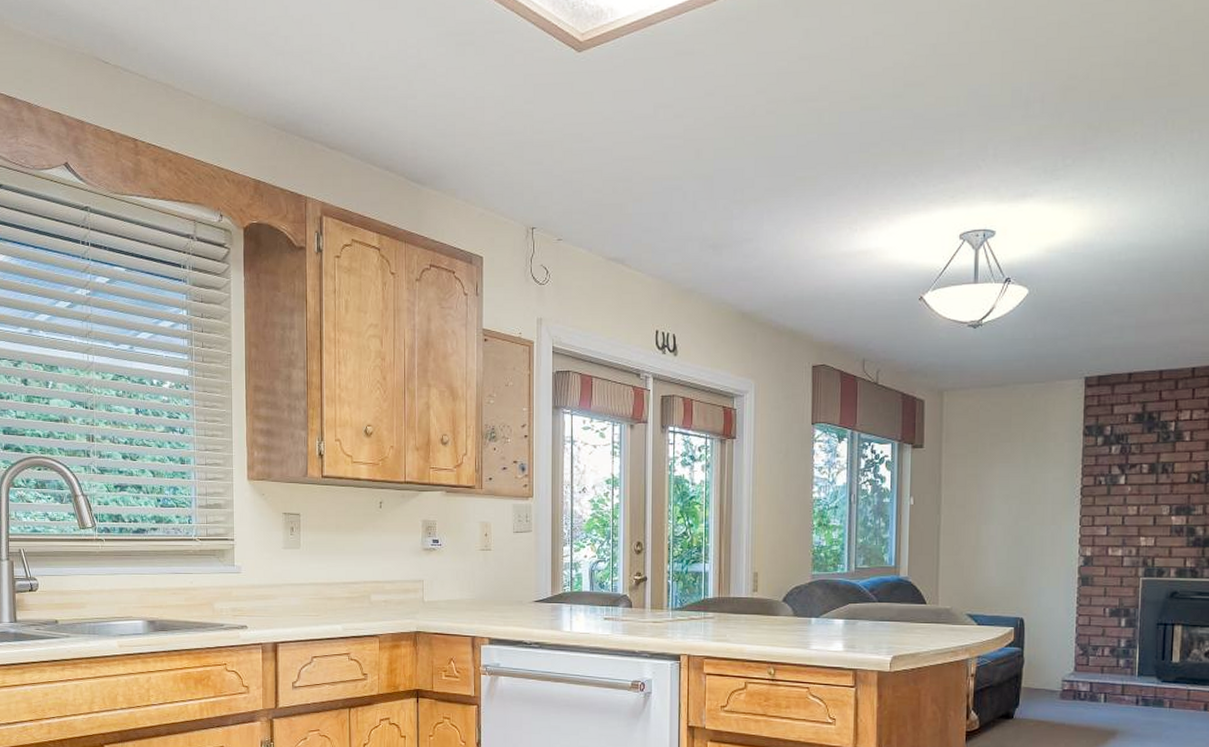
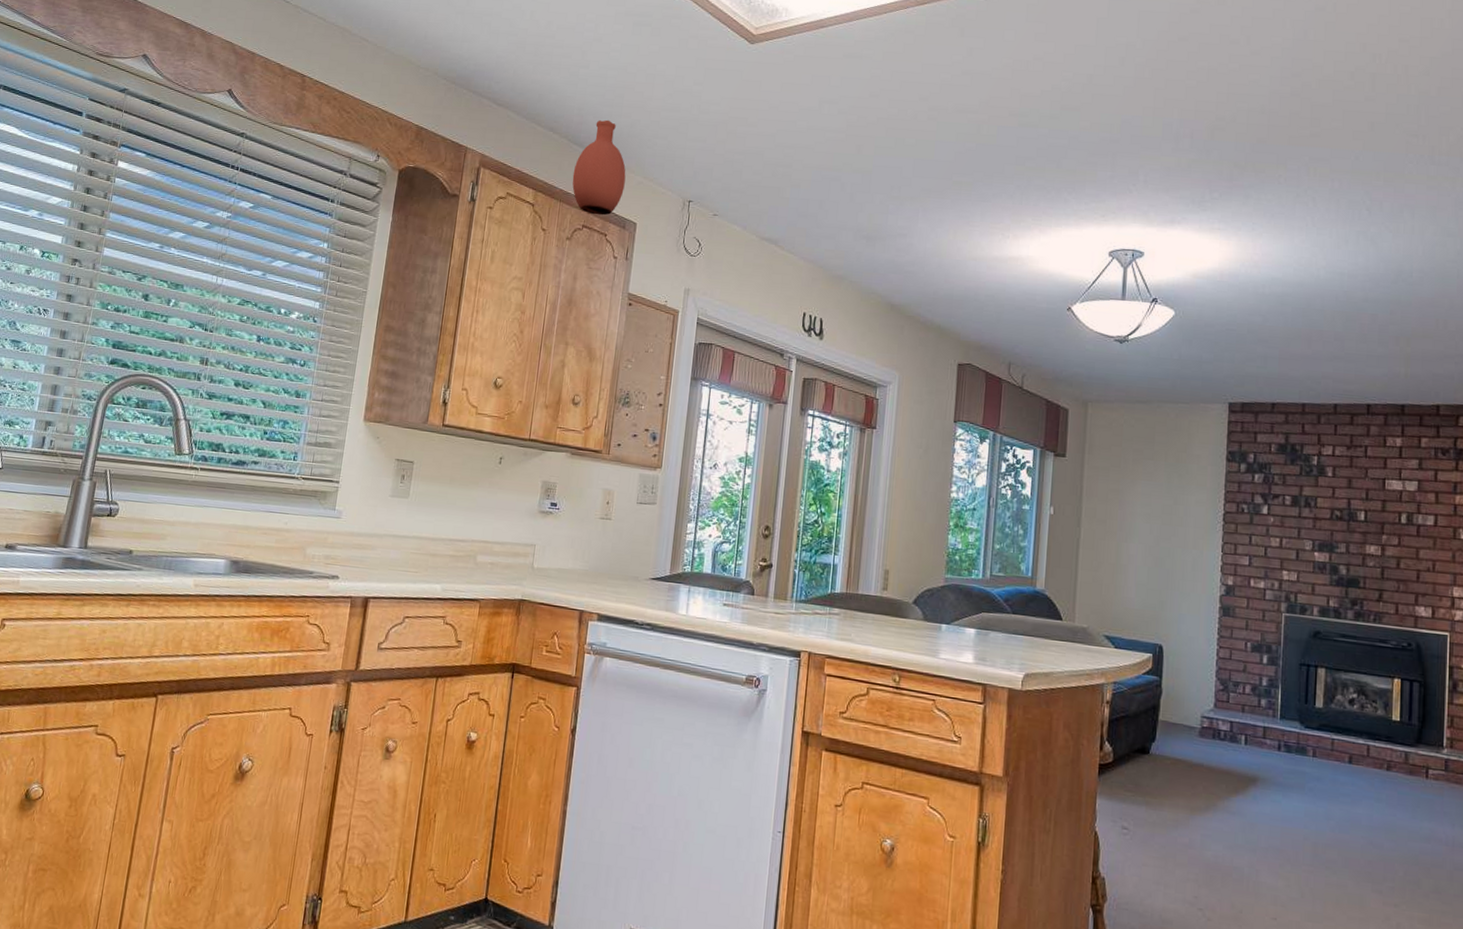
decorative vase: none [414,151,467,253] -> present [572,120,626,216]

